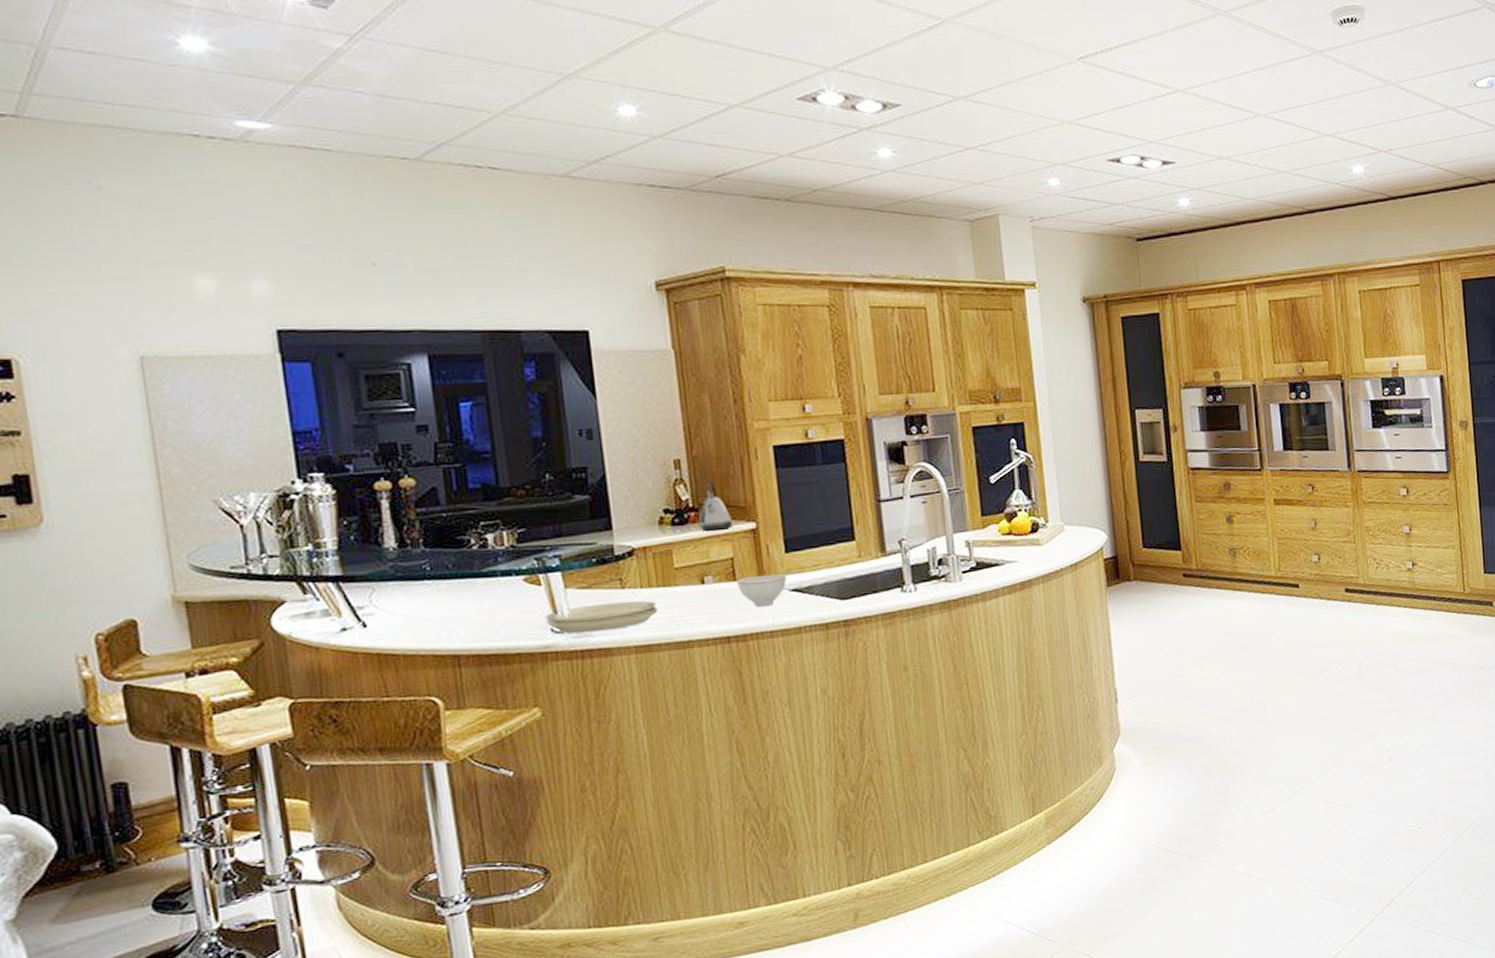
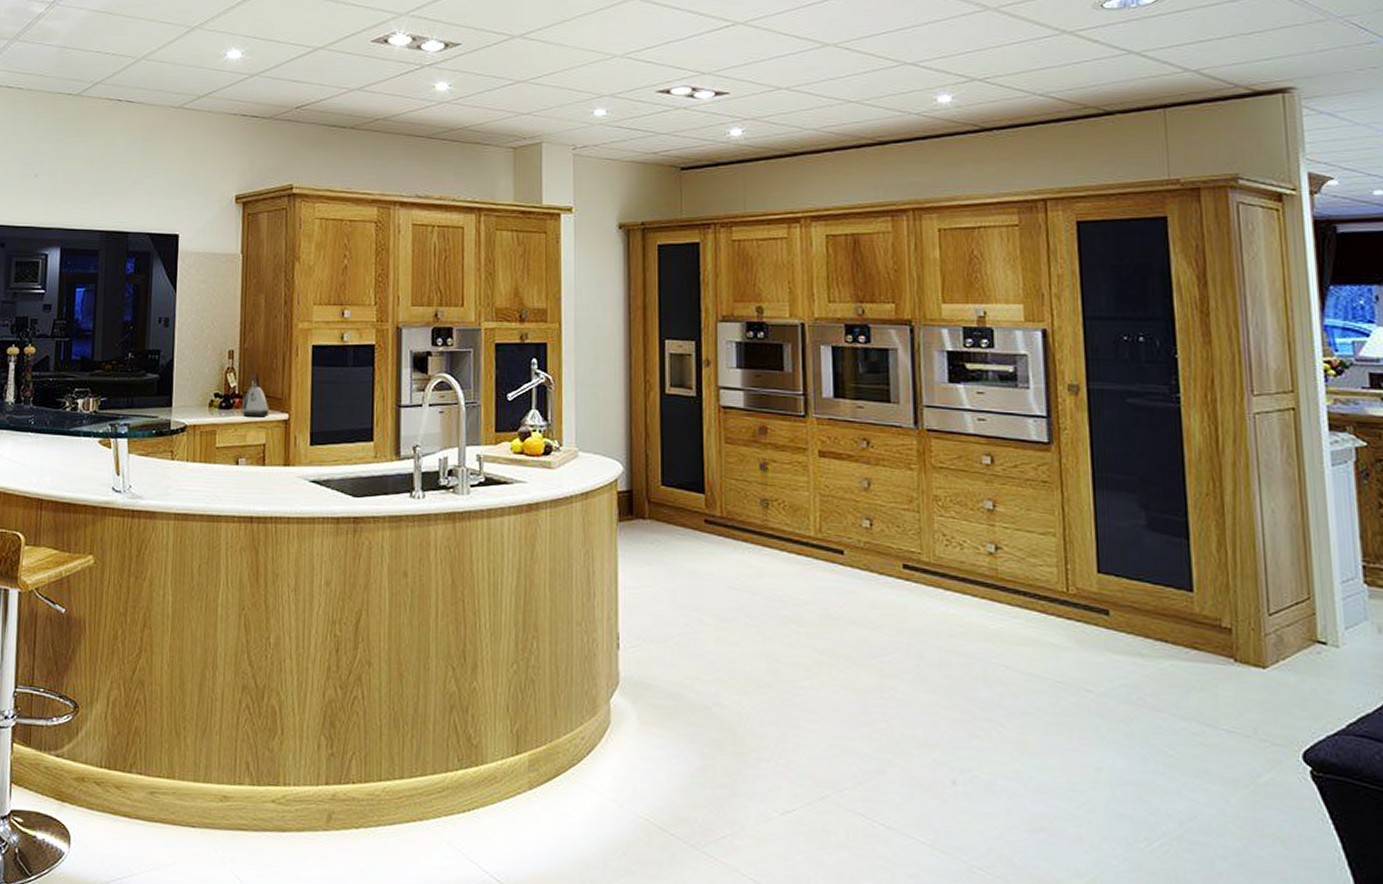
plate: present [545,600,658,634] -> none [109,470,197,496]
bowl: present [736,574,787,607] -> none [264,463,309,493]

